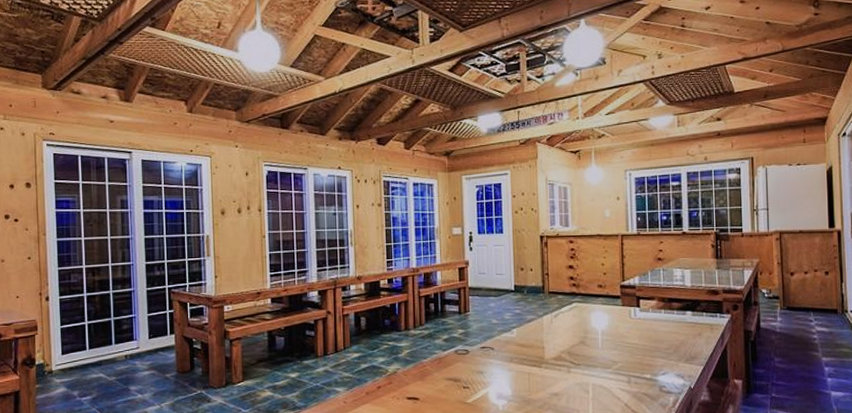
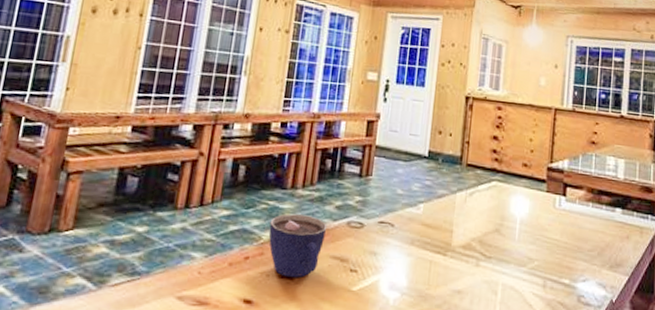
cup: none [393,349,439,398] -> present [268,213,328,278]

